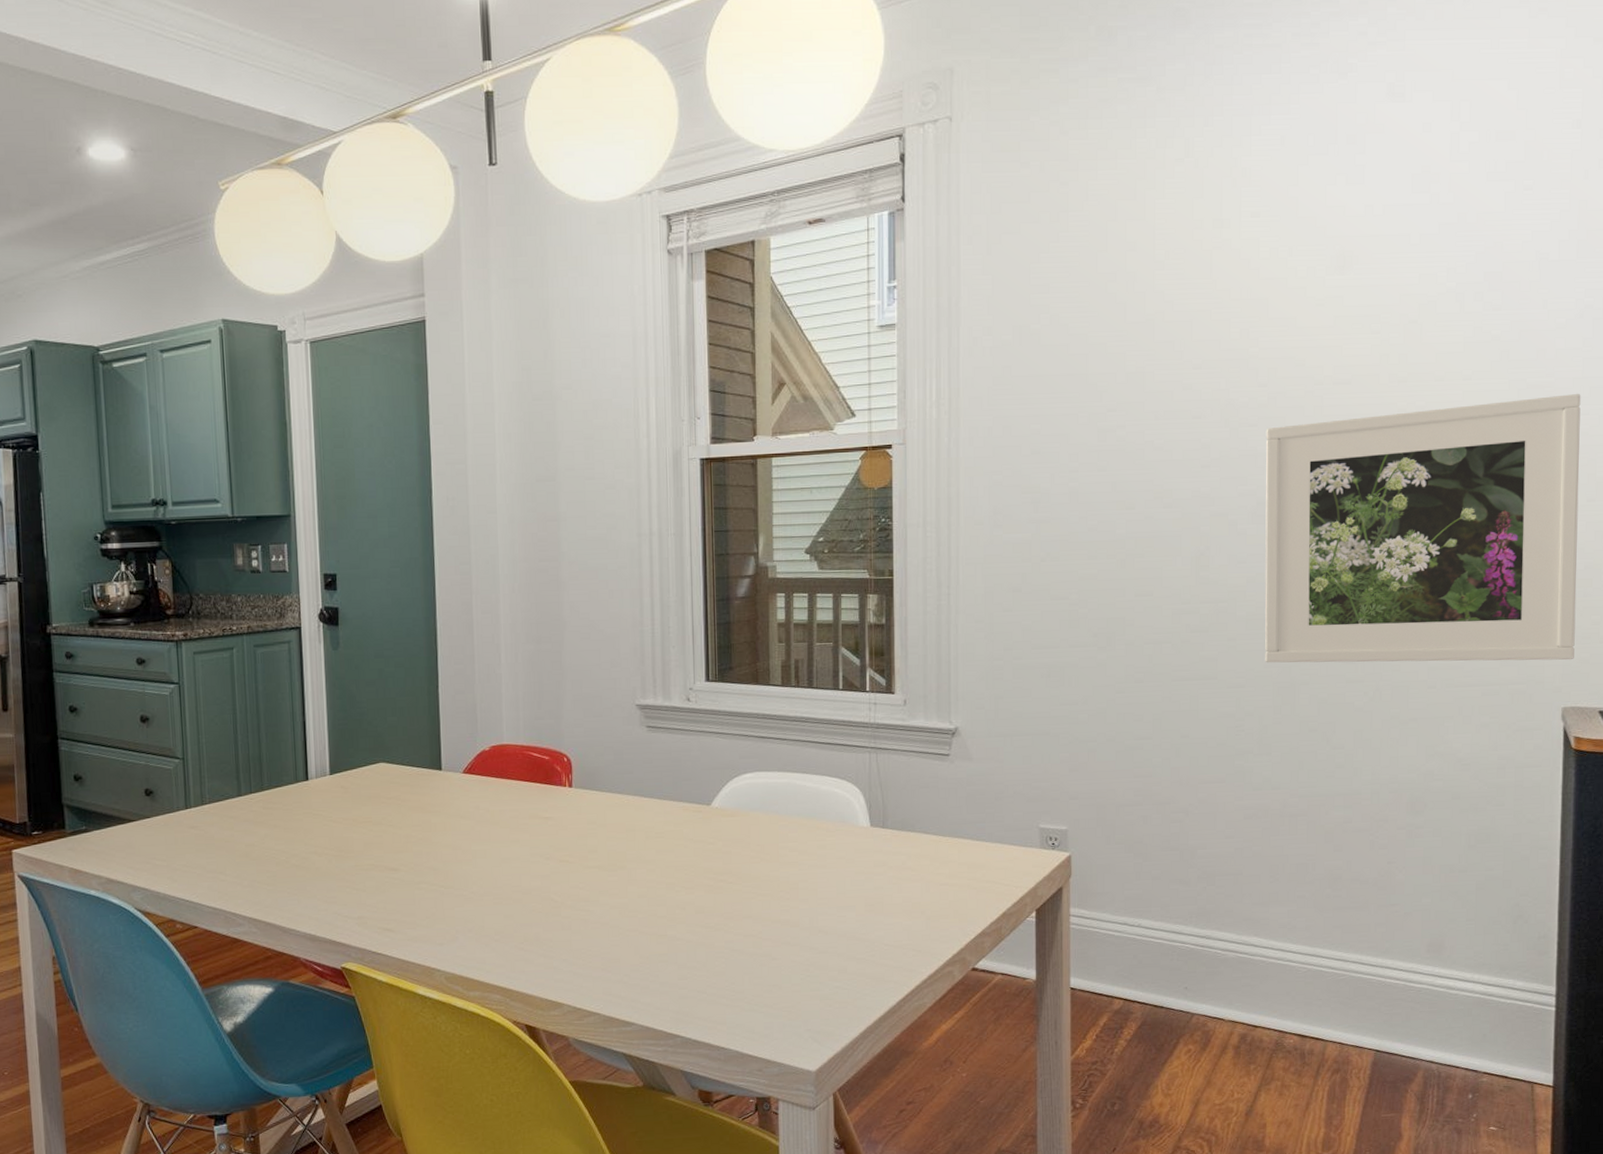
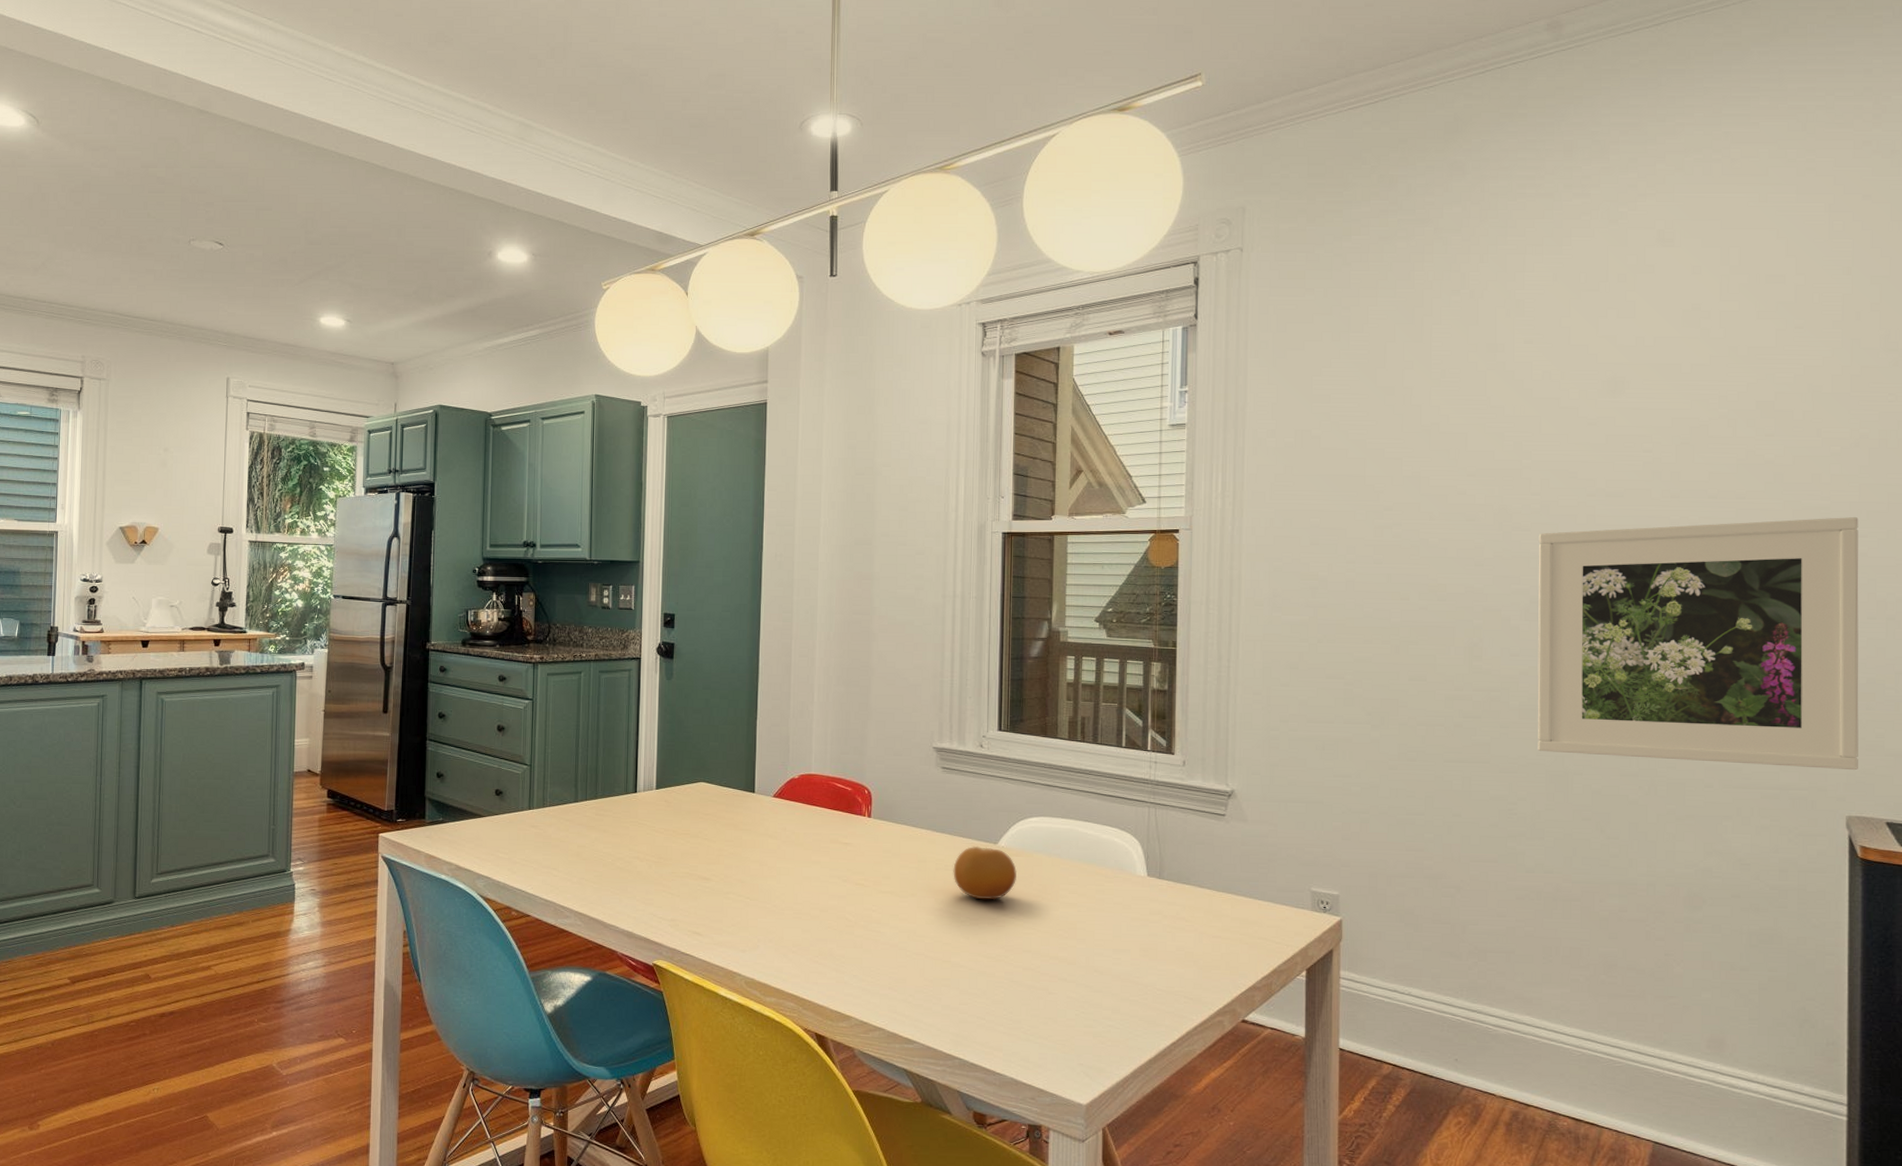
fruit: none [664,809,733,867] -> present [953,846,1017,900]

